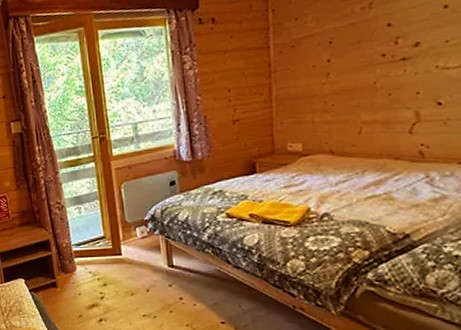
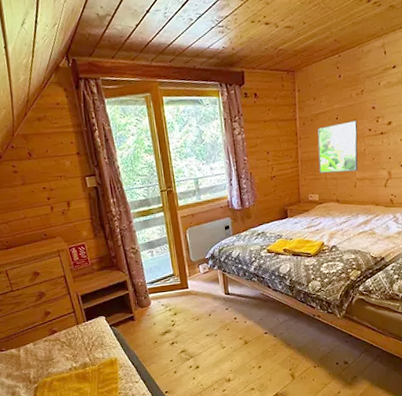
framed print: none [300,43,365,116] -> present [317,120,358,173]

